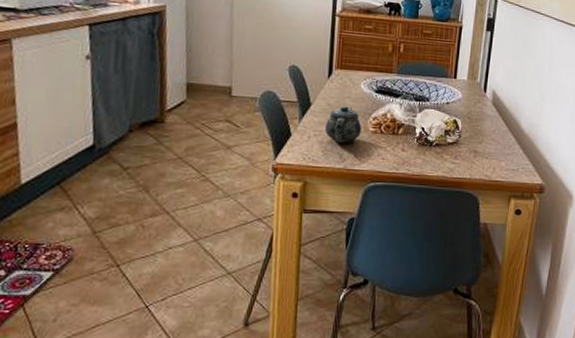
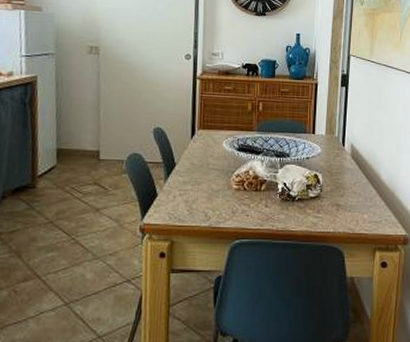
teapot: present [324,105,361,143] -> none [189,164,225,201]

